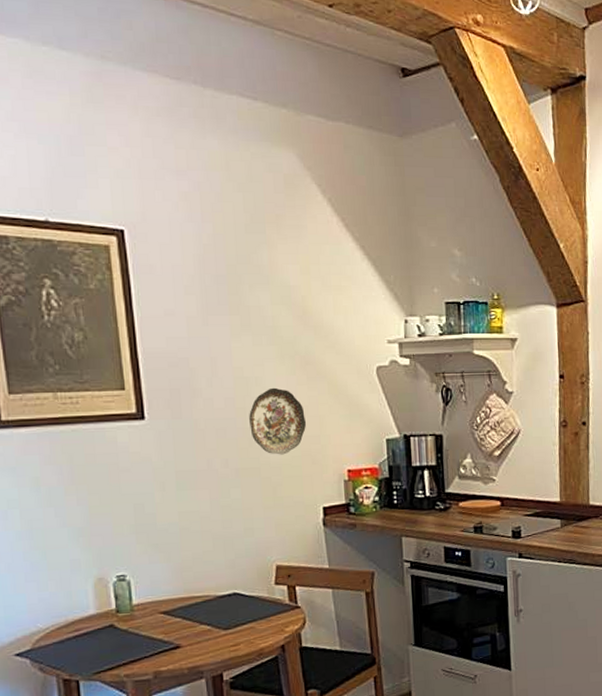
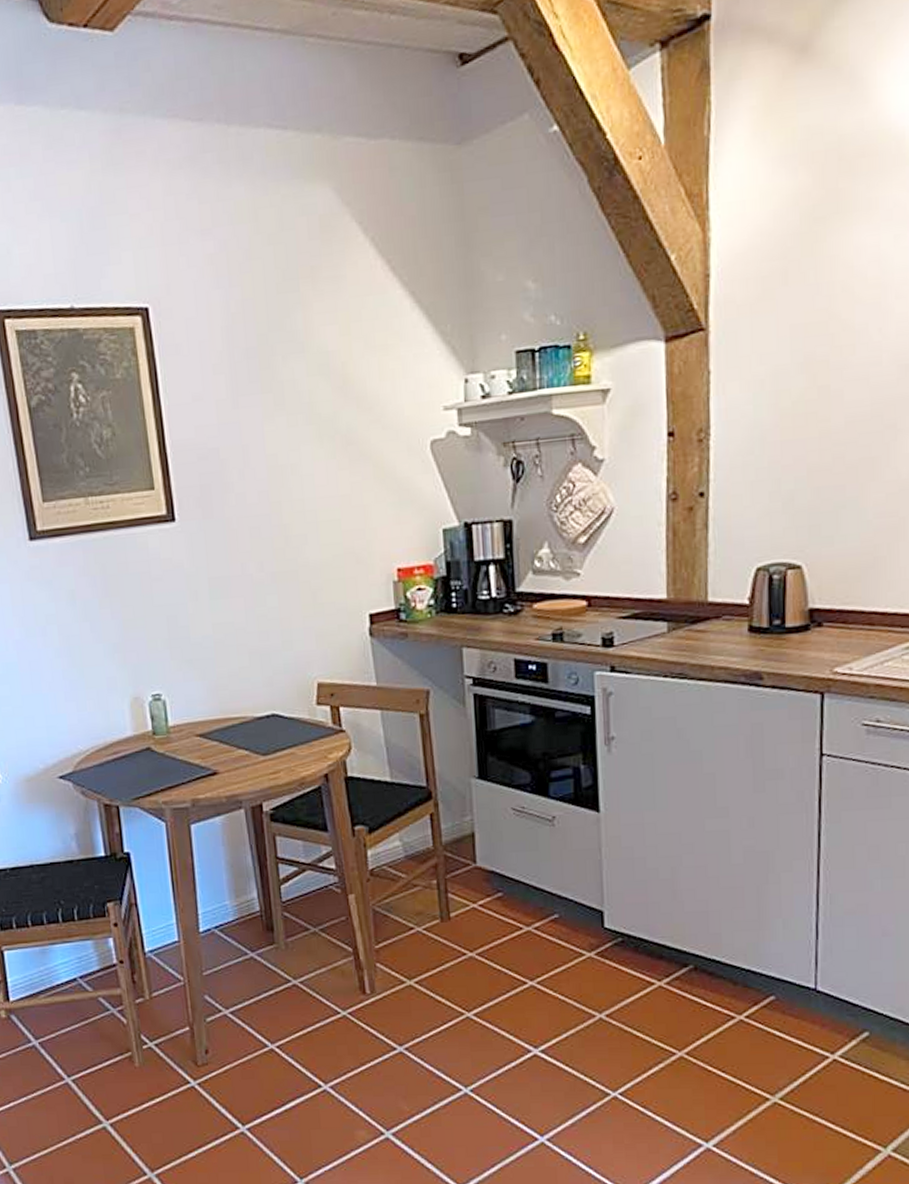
decorative plate: present [249,387,306,455] -> none [285,475,349,555]

